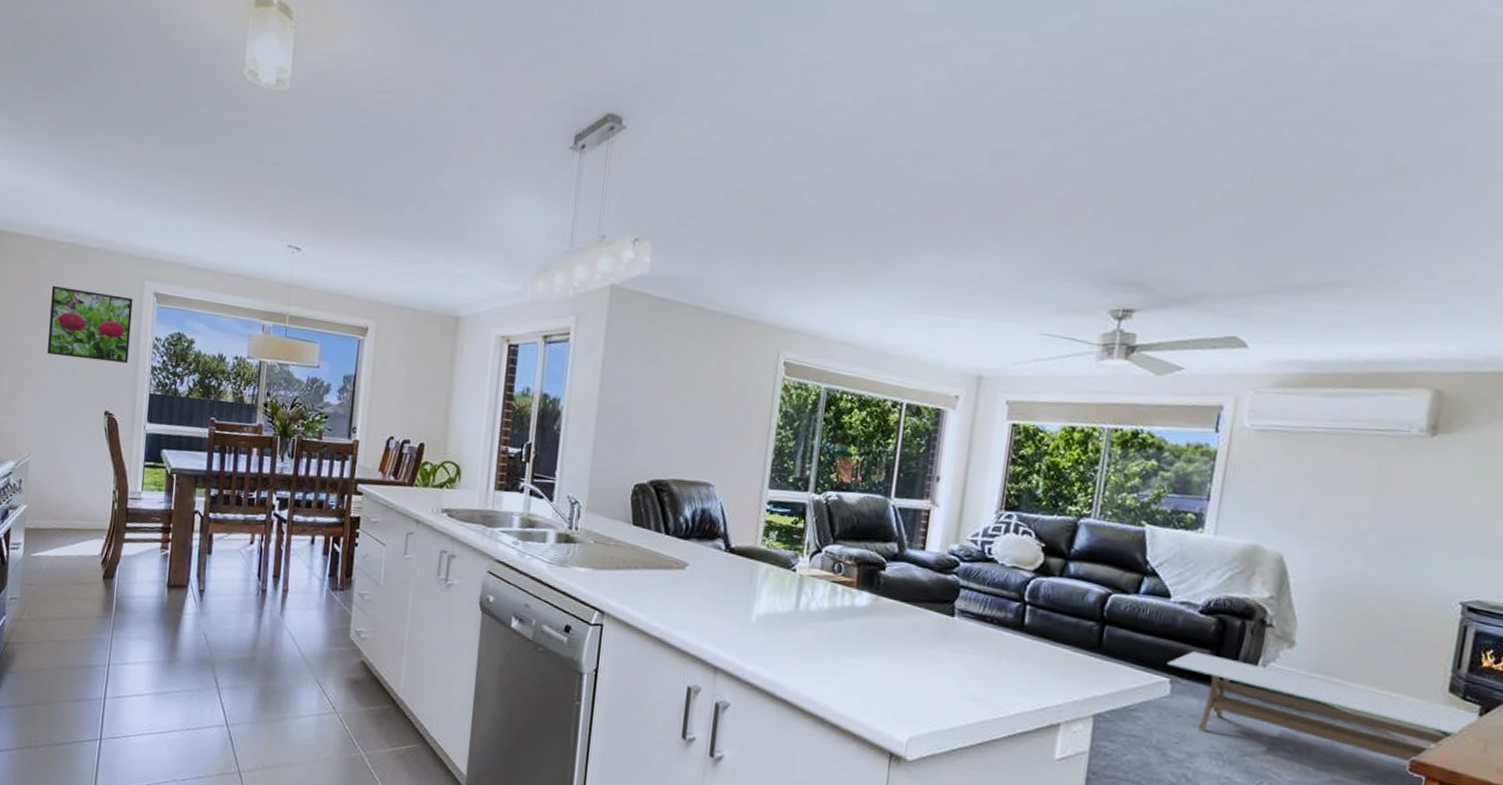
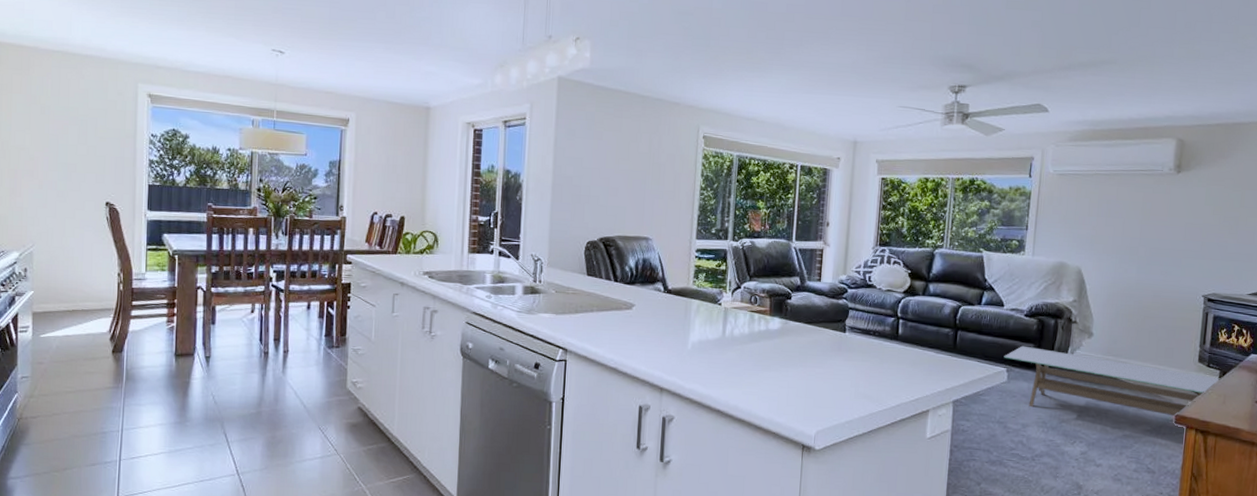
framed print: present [48,285,133,363] -> none [46,90,128,158]

